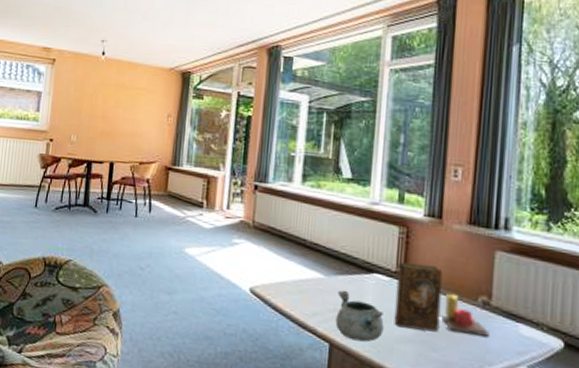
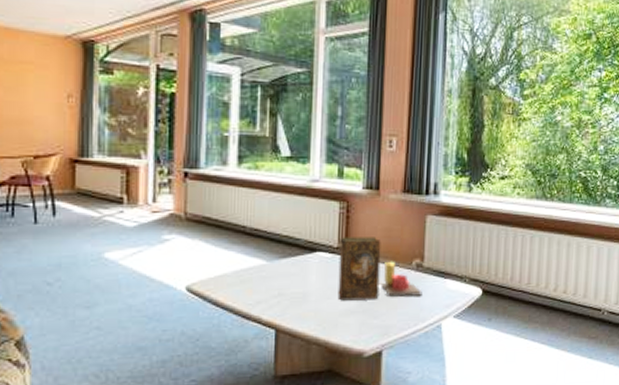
decorative bowl: present [335,290,384,342] -> none [280,273,328,322]

